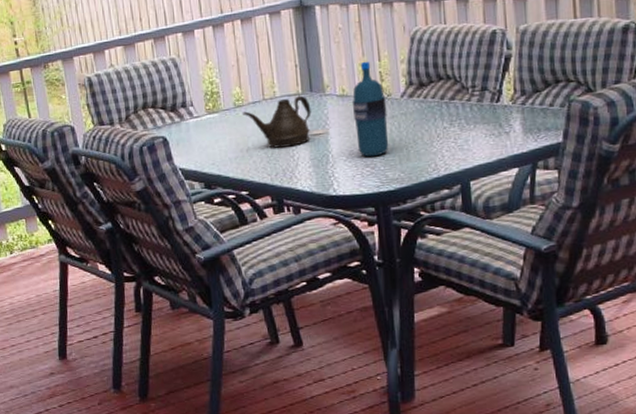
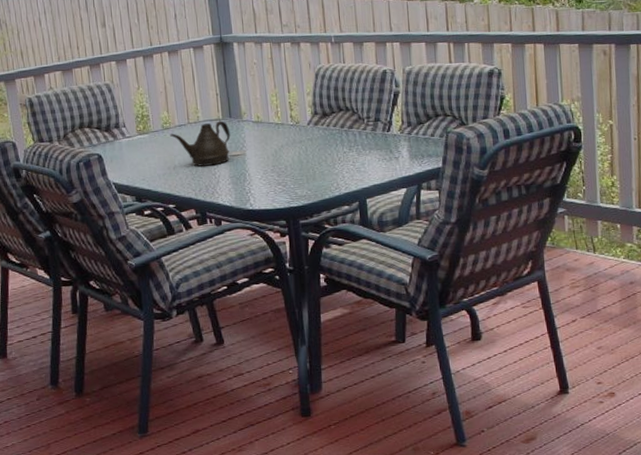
water bottle: present [352,61,389,157] -> none [265,92,298,177]

